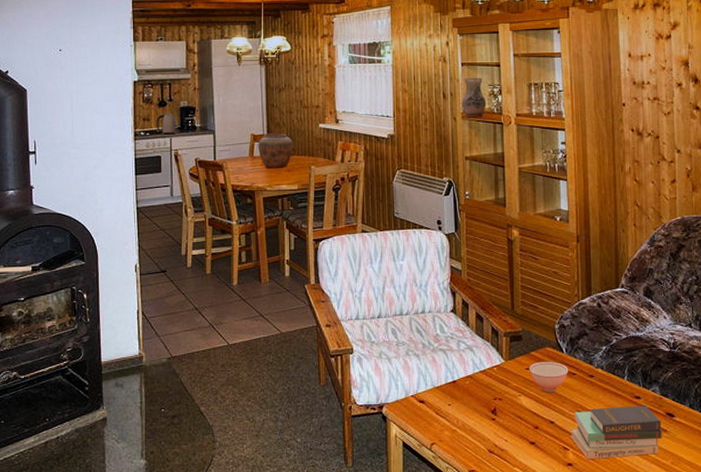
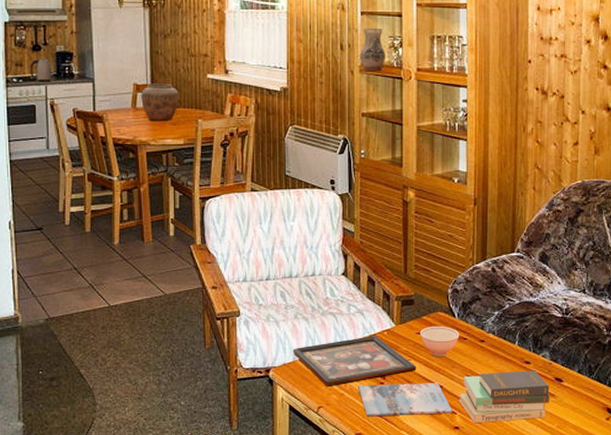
decorative tray: none [404,371,527,424] -> present [292,336,417,387]
magazine: none [470,419,565,453] -> present [358,383,453,417]

